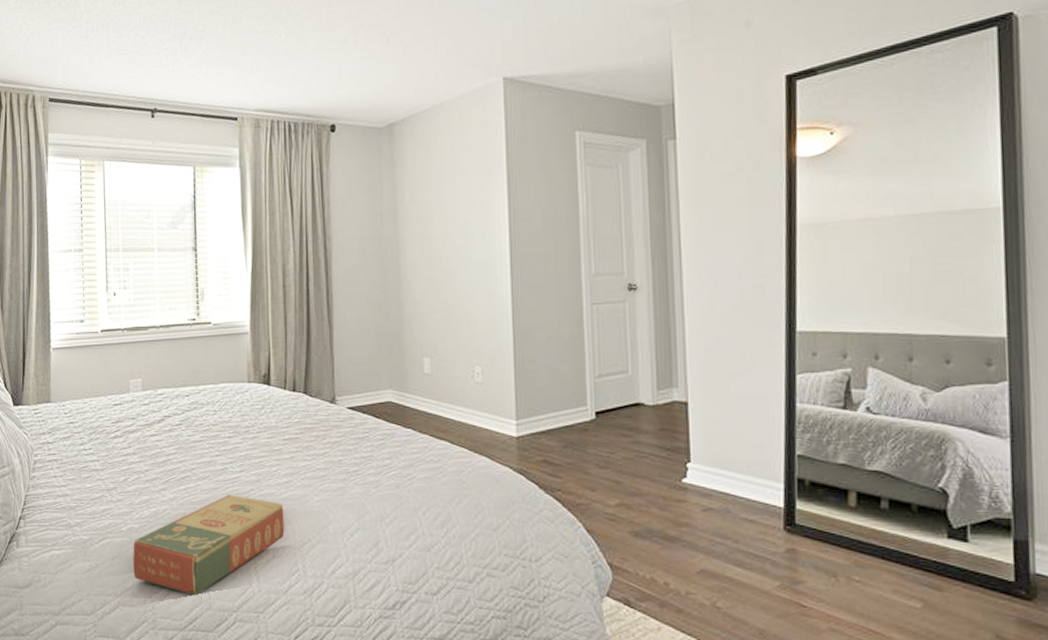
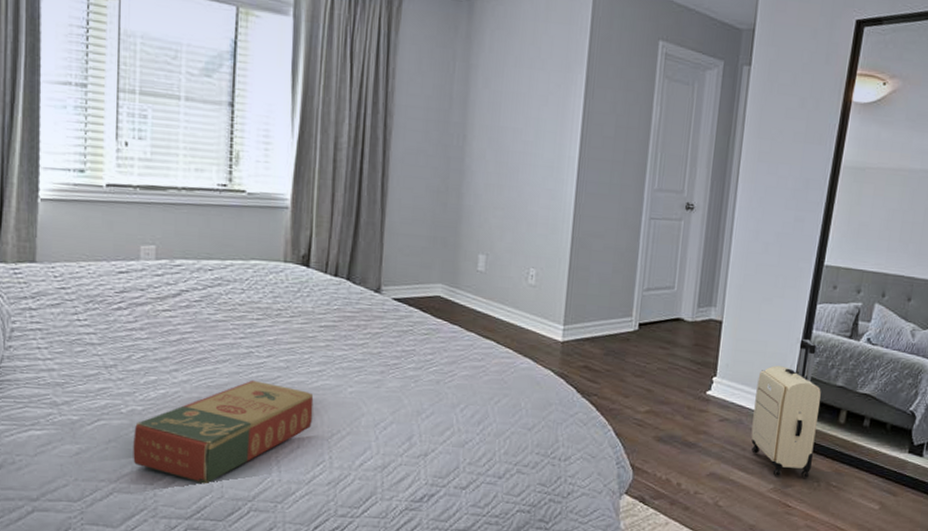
suitcase: none [739,413,824,574] -> present [751,338,821,479]

